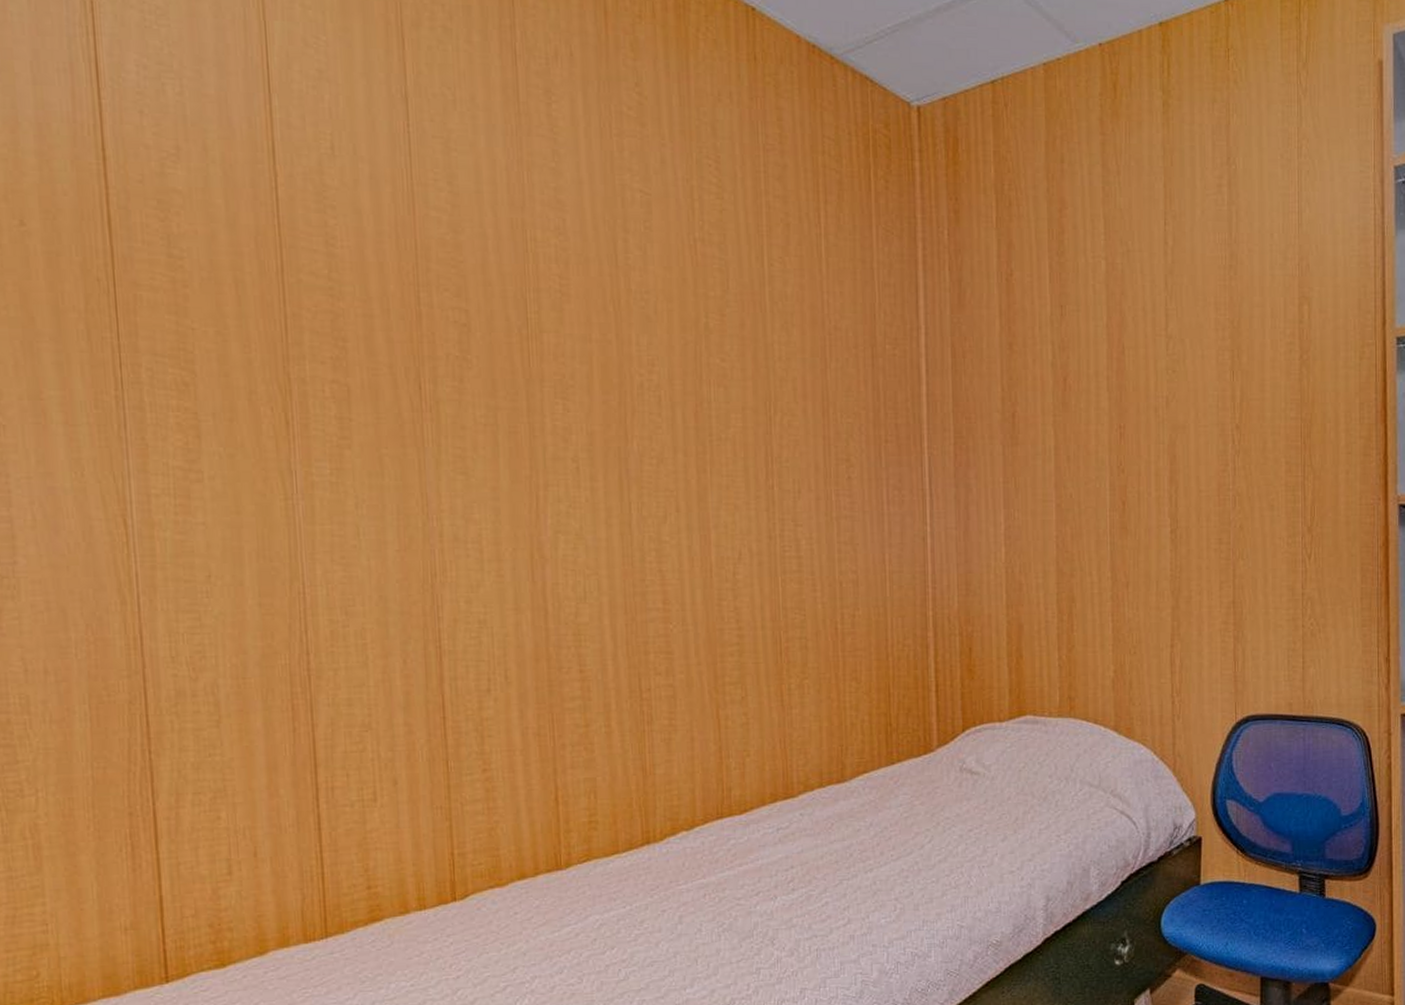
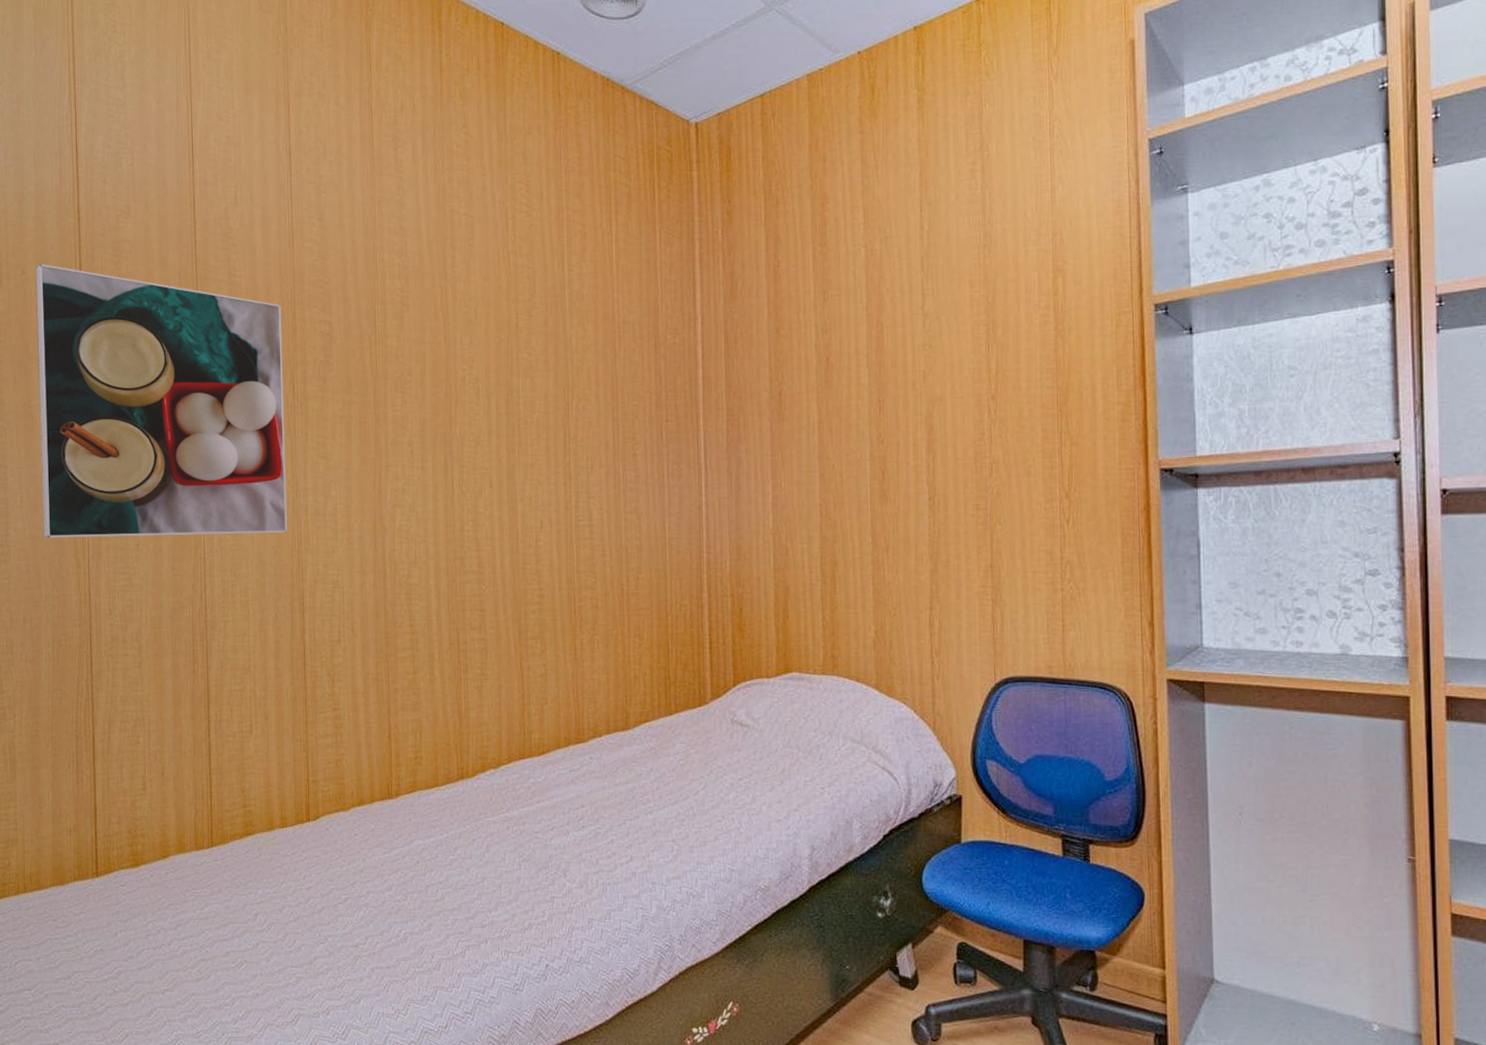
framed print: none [41,212,417,567] -> present [36,263,288,538]

